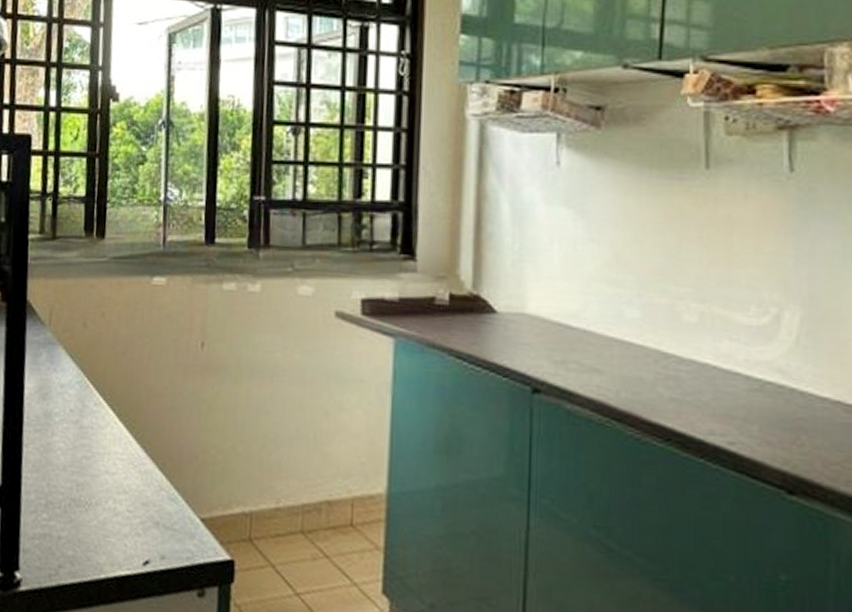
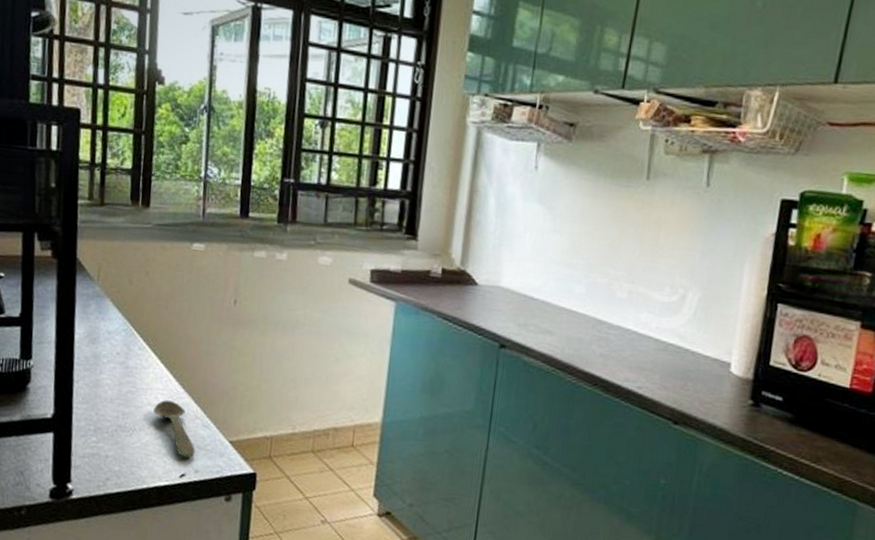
spoon: none [112,466,161,540] -> present [153,400,195,458]

